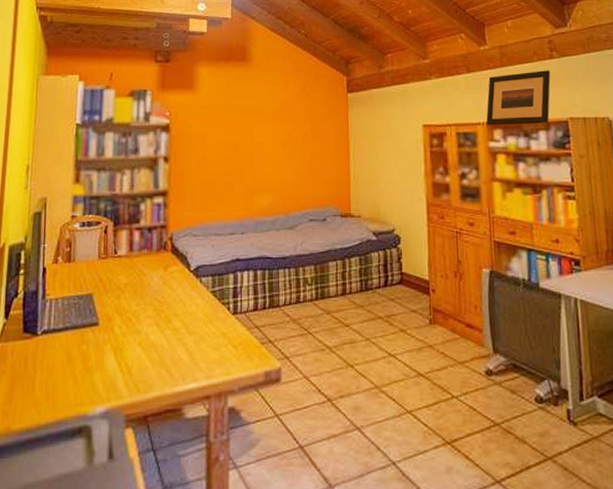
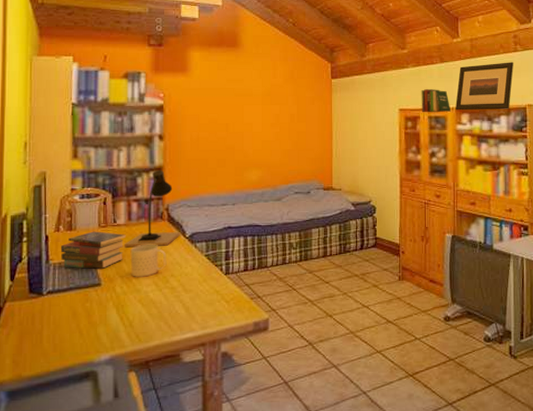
books: none [58,263,127,306] -> present [60,231,126,269]
desk lamp: none [124,194,185,282] -> present [123,169,181,248]
mug: none [130,278,170,316] -> present [130,244,167,277]
books: none [446,102,482,129] -> present [421,89,451,113]

